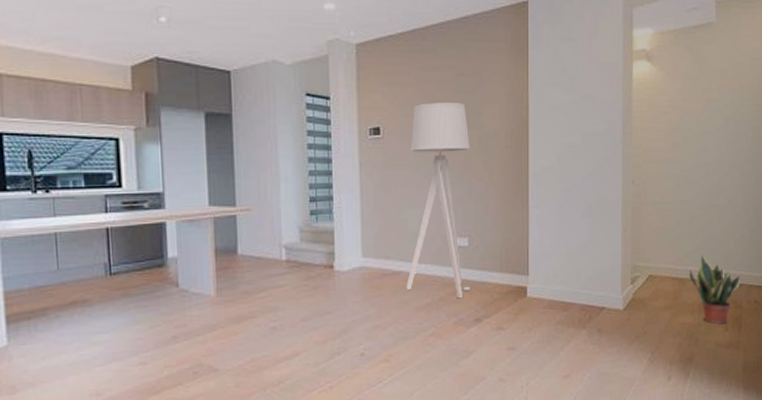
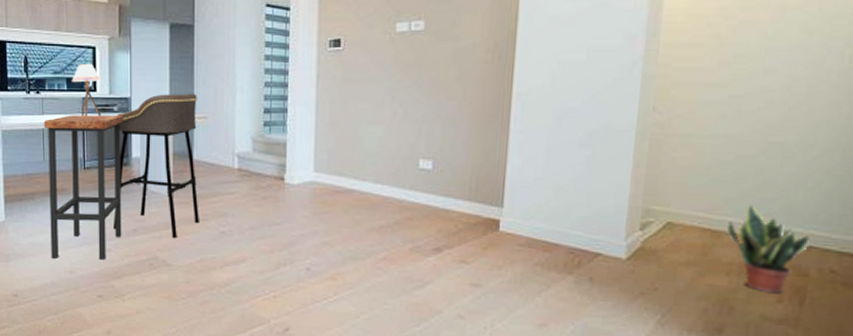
bar stool: none [56,213,159,382] -> present [44,115,123,260]
table lamp: none [90,156,129,216] -> present [71,63,102,117]
bar stool: none [147,184,247,341] -> present [114,93,199,239]
floor lamp: present [406,103,472,299] -> none [358,13,442,225]

